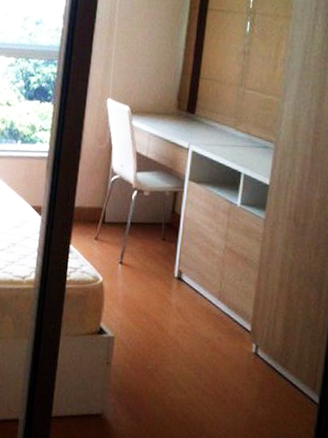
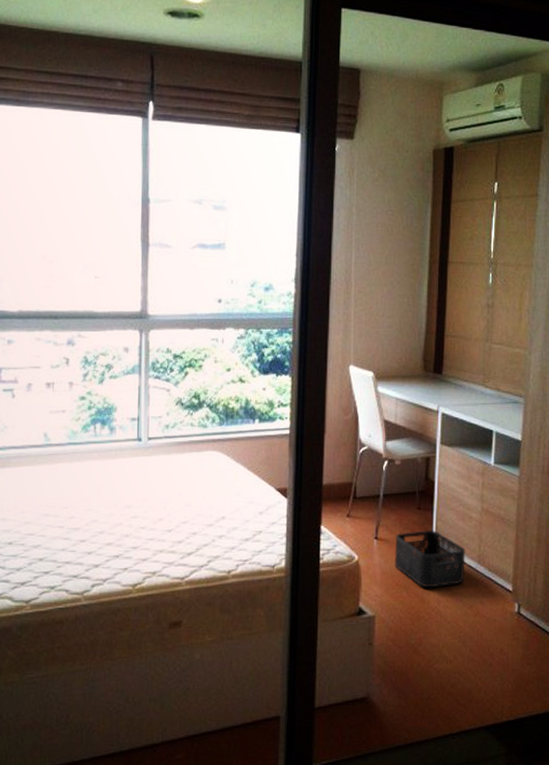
storage bin: none [136,261,207,318] -> present [394,530,466,588]

